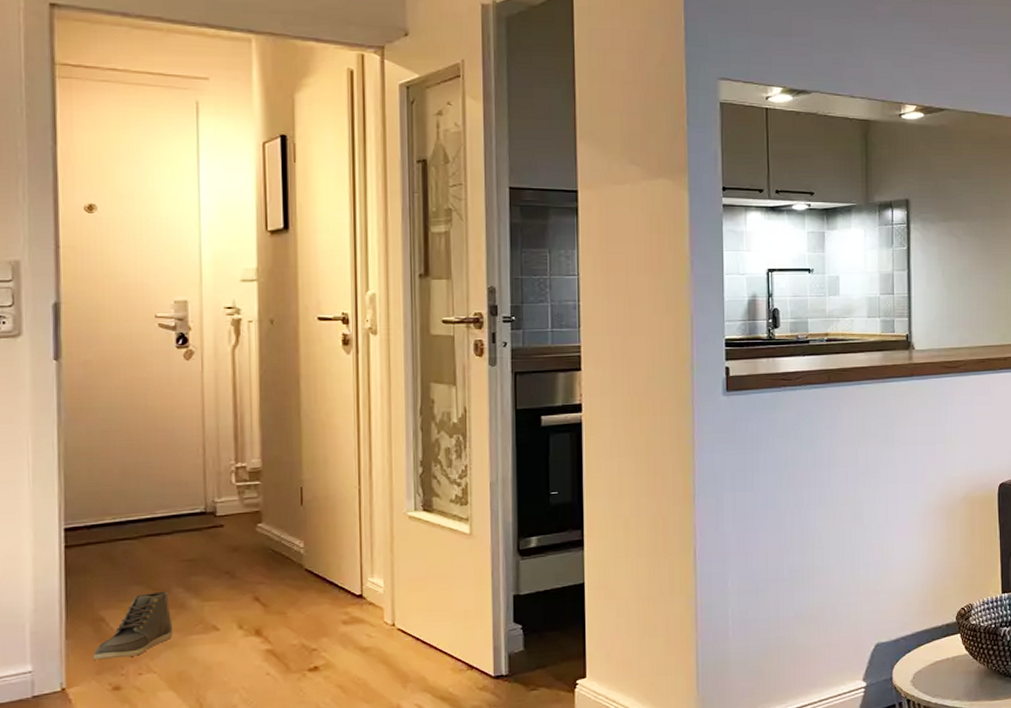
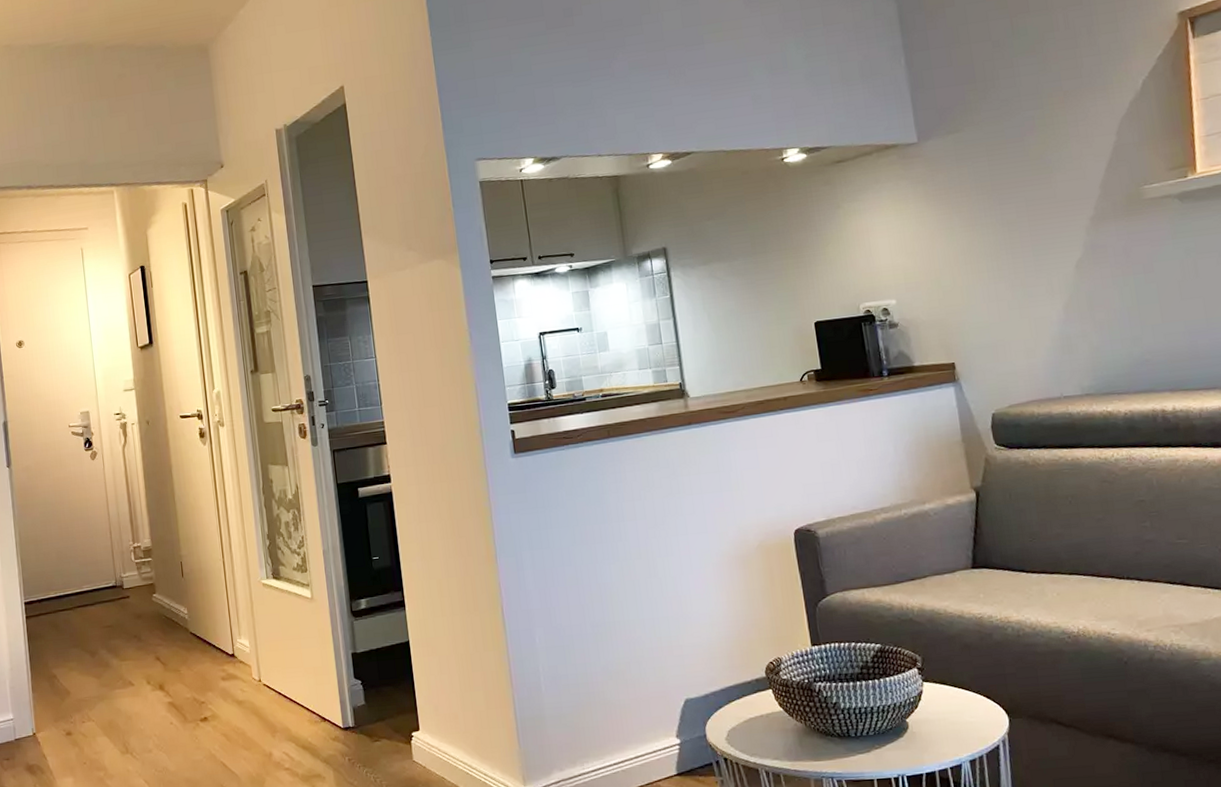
sneaker: present [92,591,174,660] -> none [51,652,103,710]

